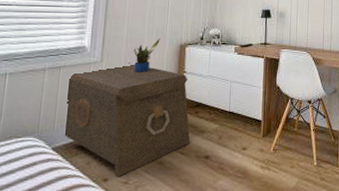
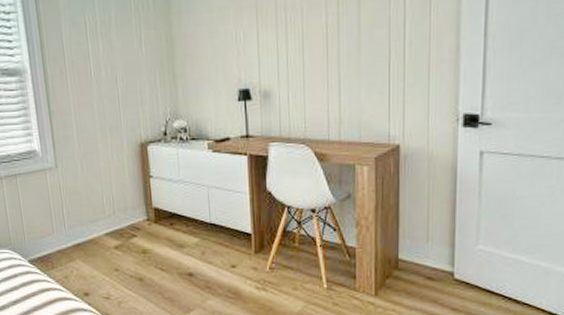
storage trunk: present [62,62,191,177] -> none [28,167,170,292]
potted plant: present [134,38,160,72] -> none [89,136,116,178]

